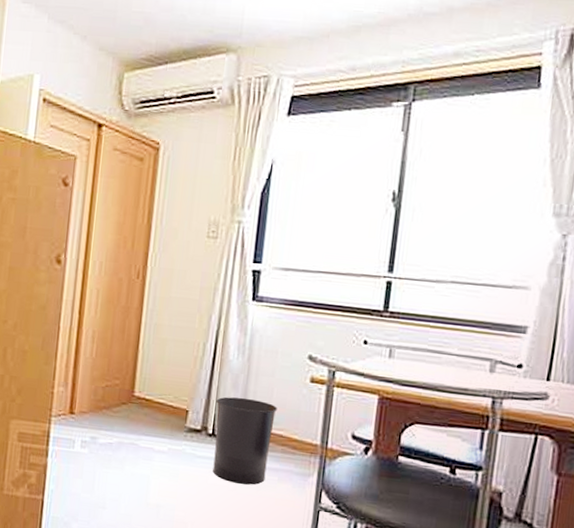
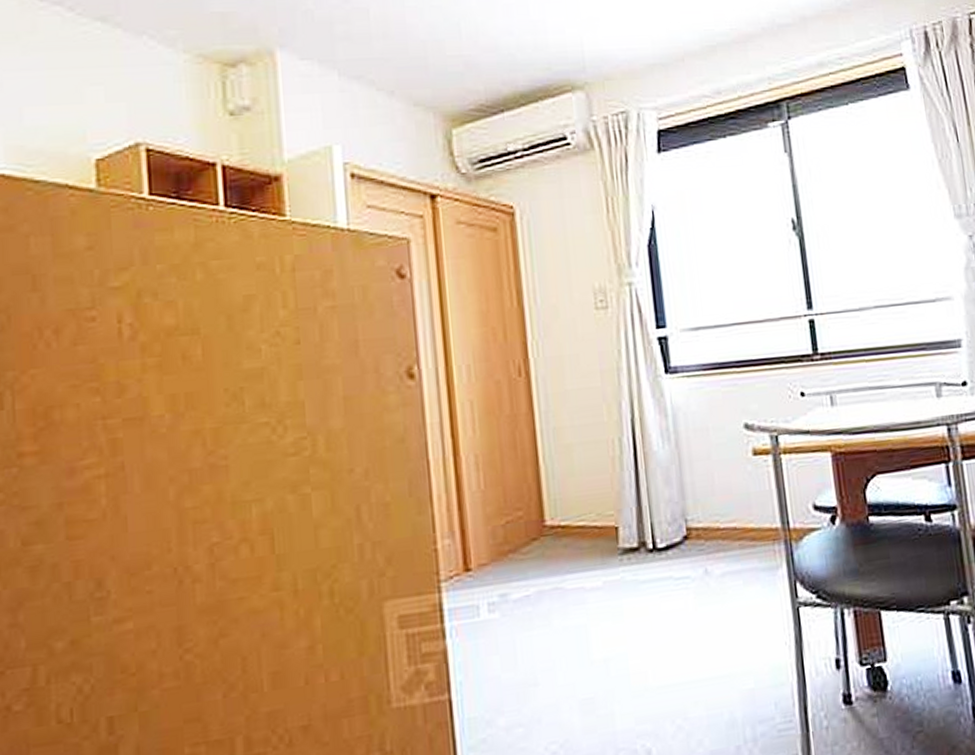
waste bin: present [213,396,277,485] -> none [648,492,728,604]

